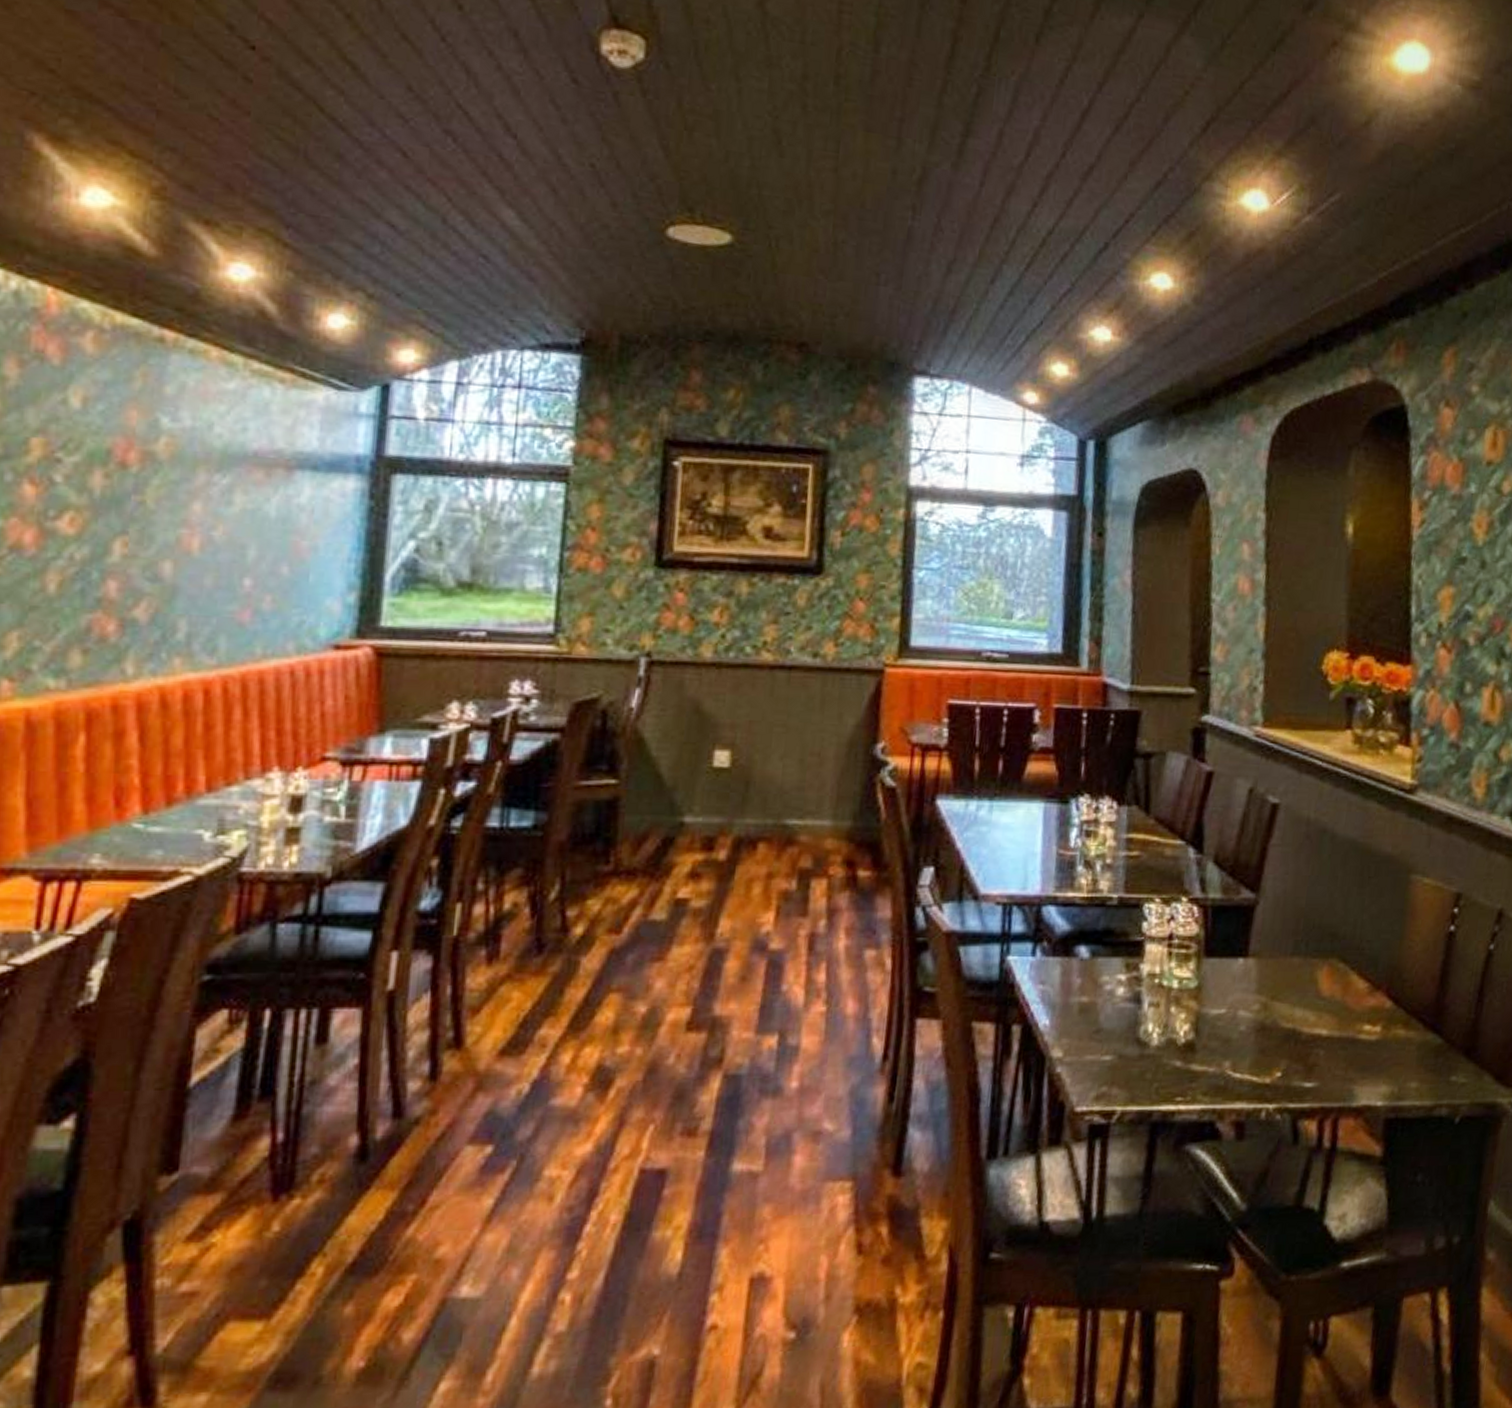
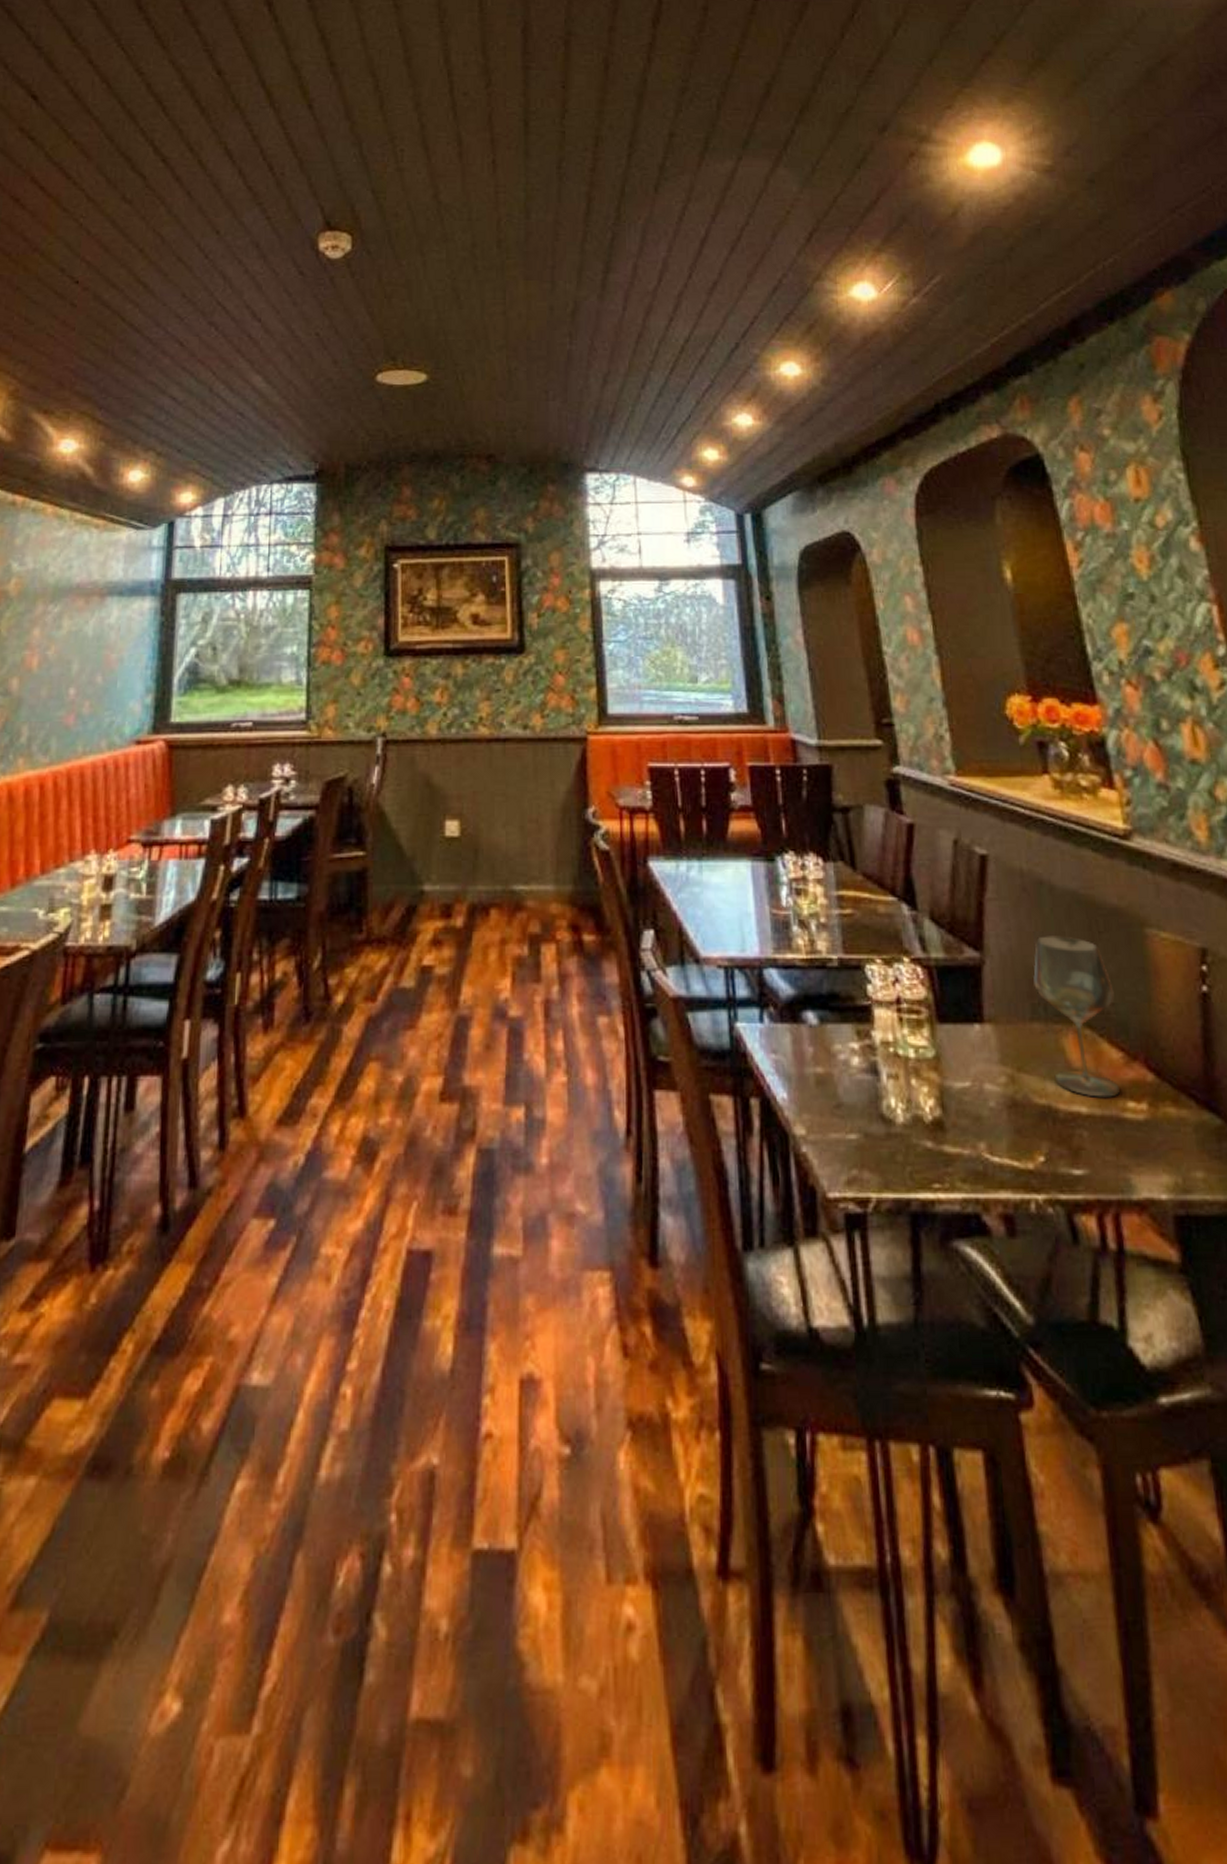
wine glass: none [1300,879,1372,1022] -> present [1032,936,1120,1097]

